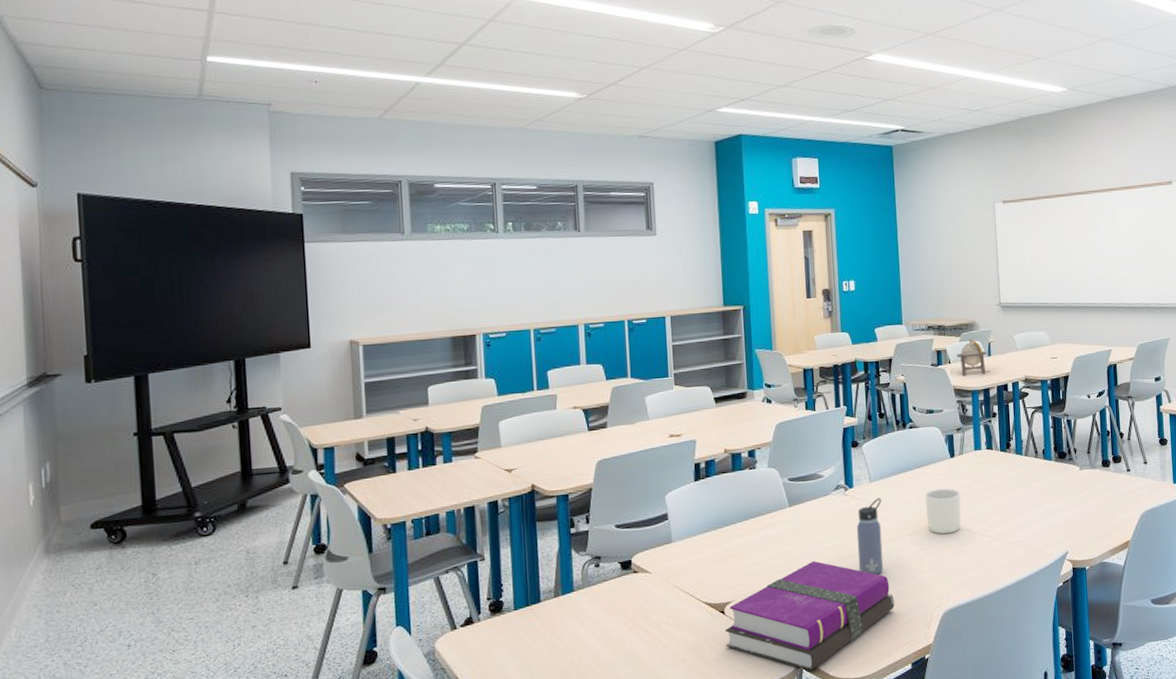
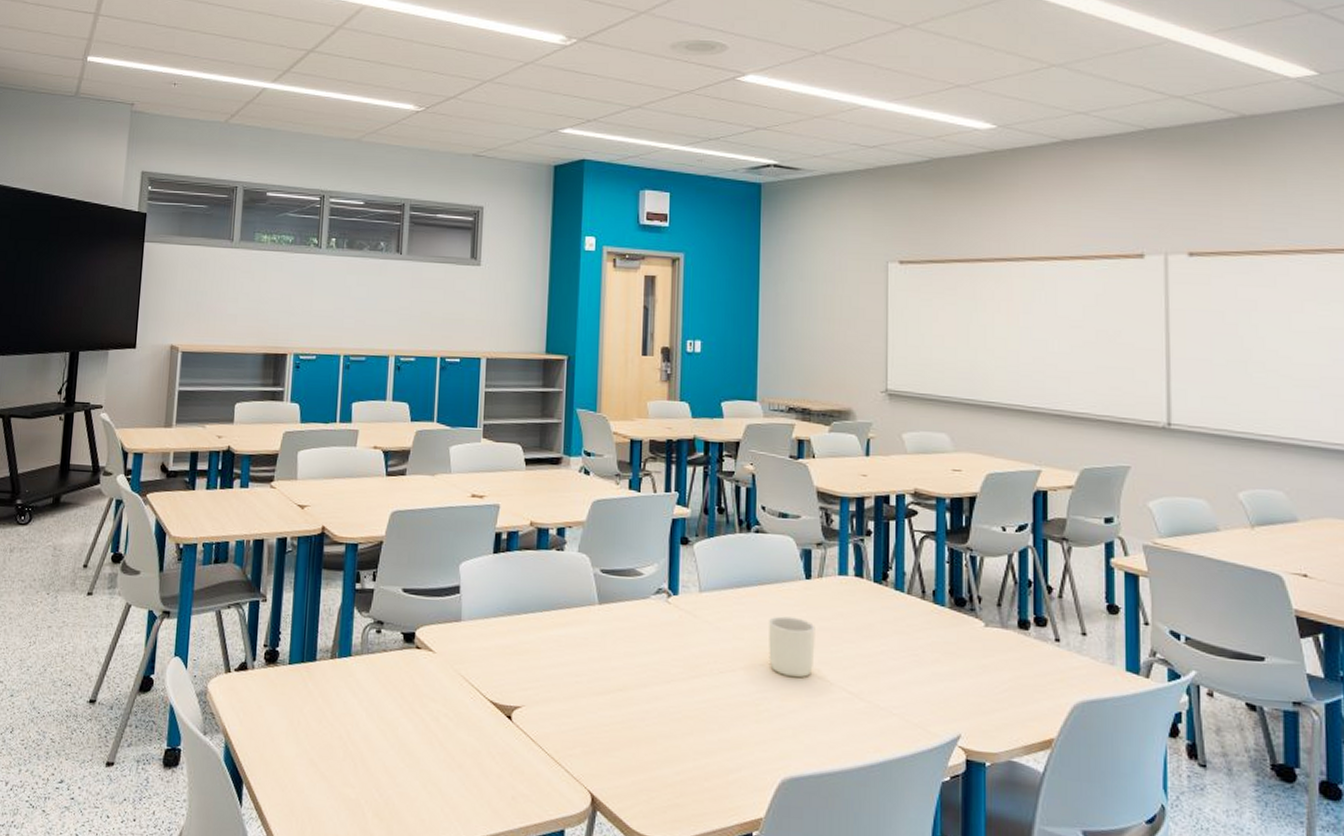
notebook: present [725,561,895,671] -> none [509,677,719,816]
water bottle: present [856,497,884,575] -> none [676,613,713,712]
globe: present [957,338,988,377] -> none [824,430,865,479]

